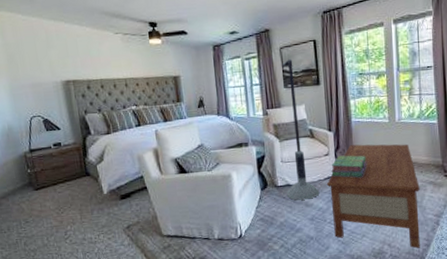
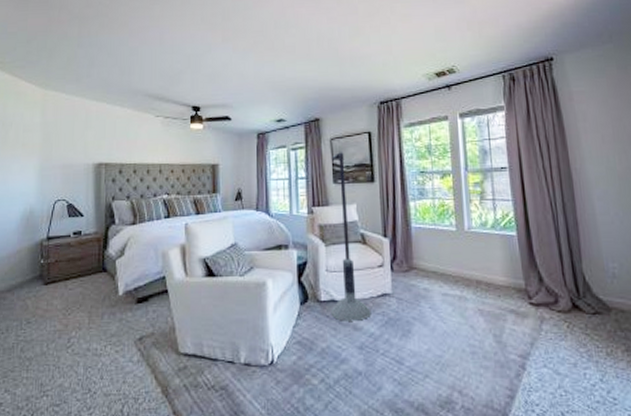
coffee table: present [326,144,420,249] -> none [380,256,502,400]
stack of books: present [331,155,367,178] -> none [386,268,431,297]

